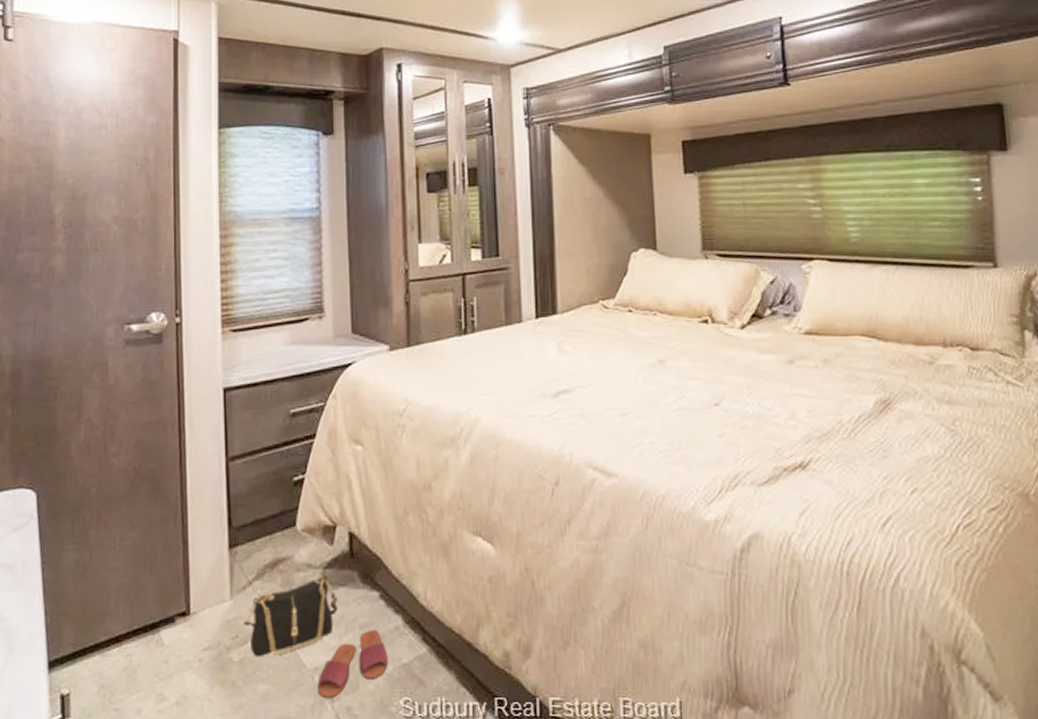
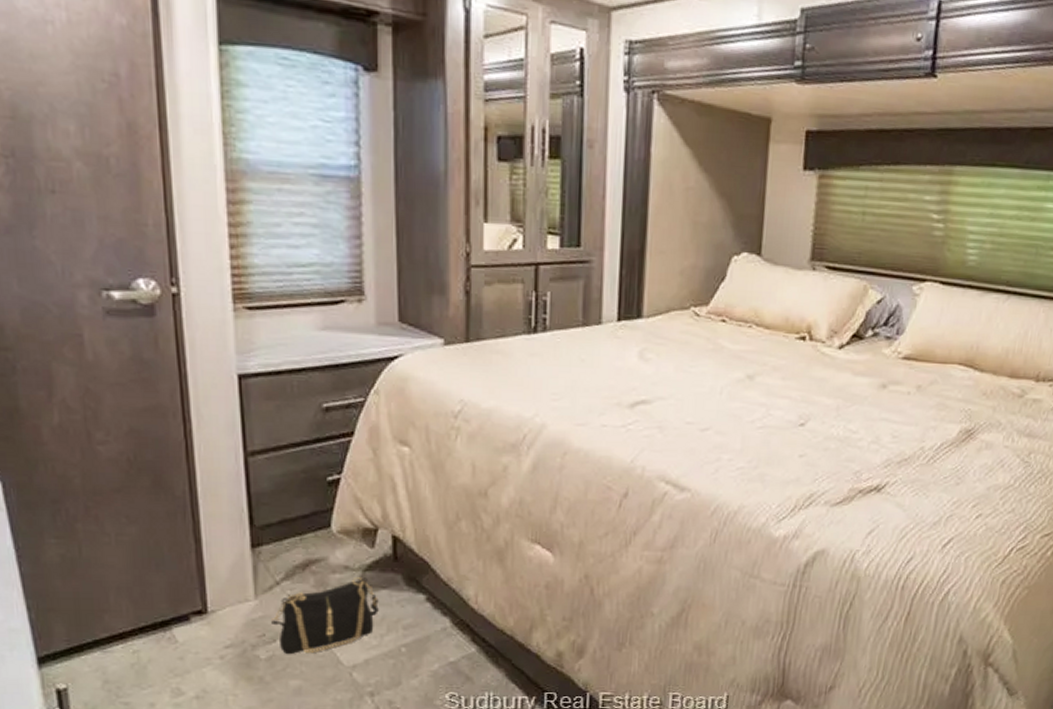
slippers: present [317,629,388,699] -> none [356,630,434,693]

